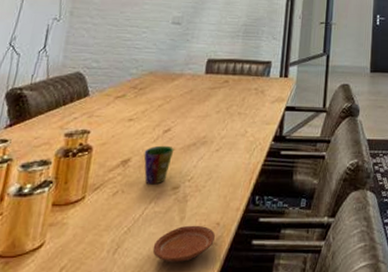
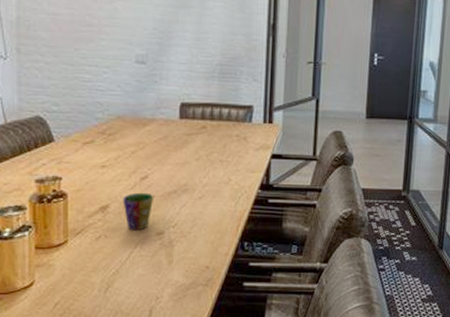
plate: present [152,225,215,262] -> none [143,268,205,301]

